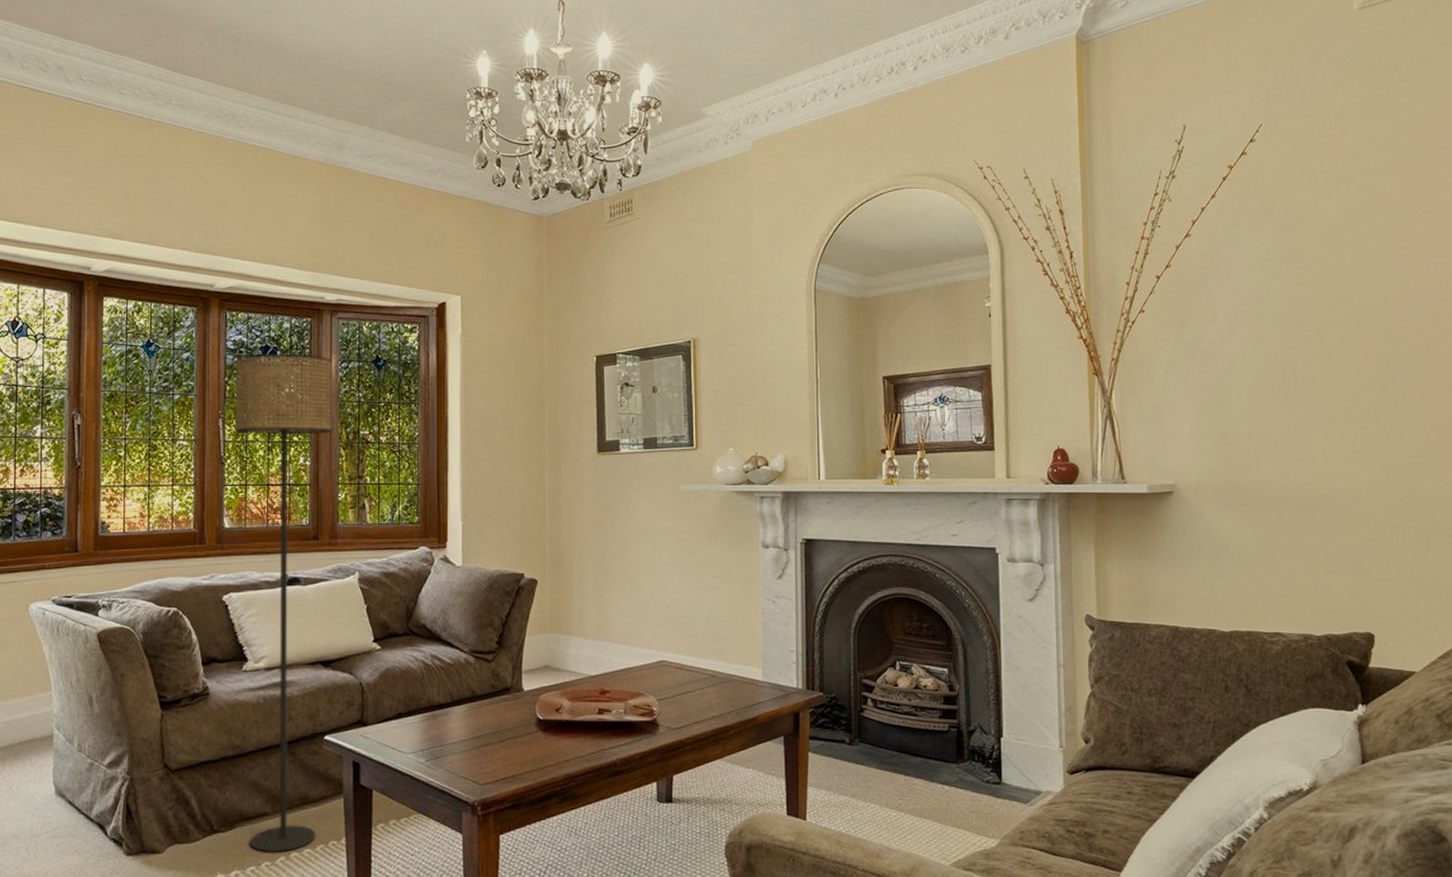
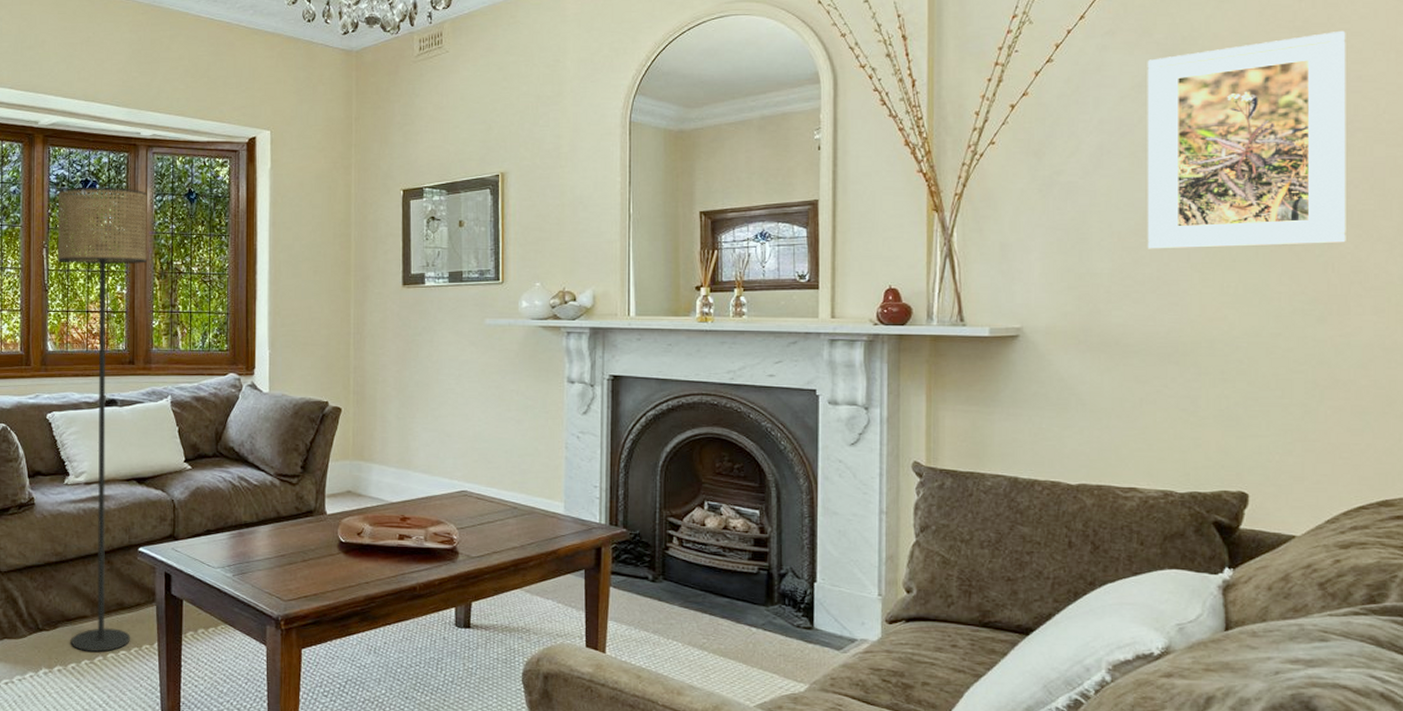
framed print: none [1269,212,1440,409] -> present [1147,30,1346,249]

